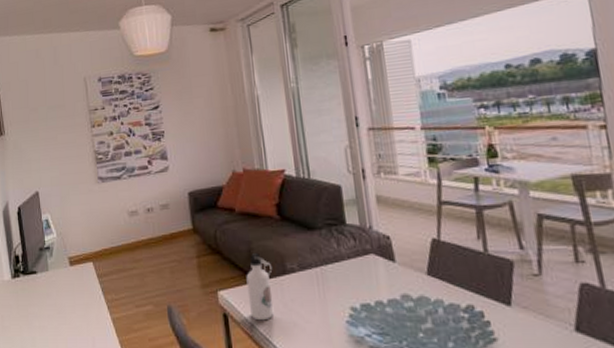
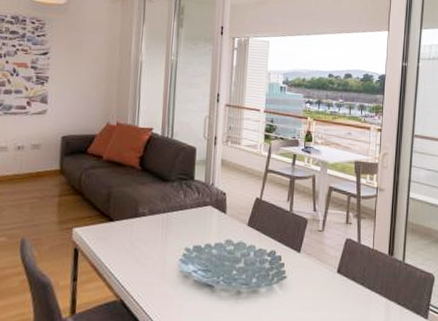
water bottle: present [246,253,274,321] -> none [99,197,127,256]

